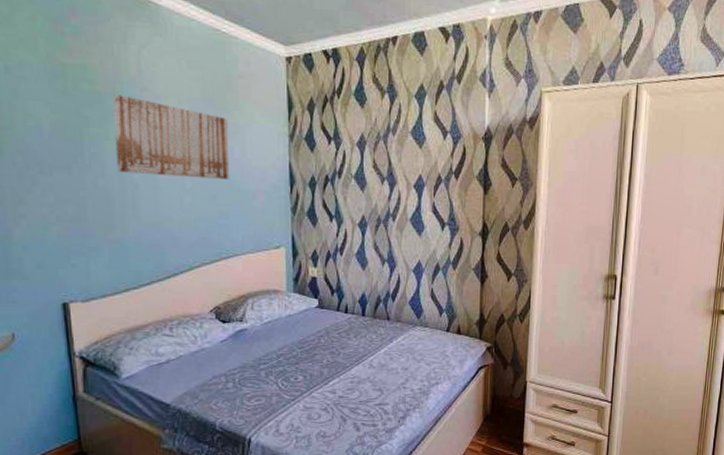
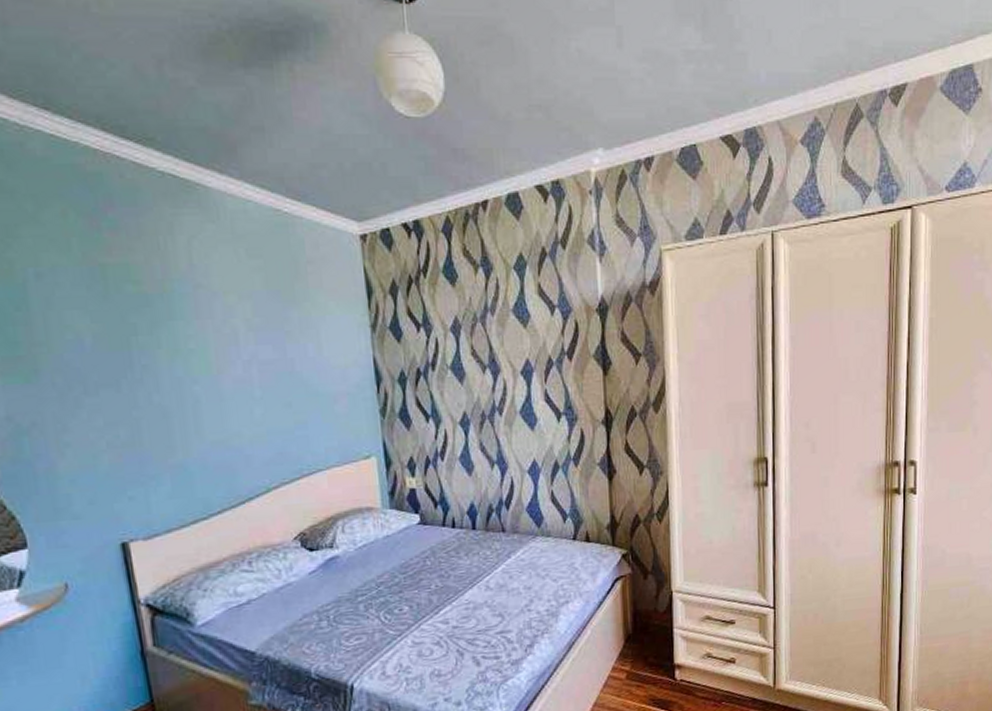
wall art: present [112,94,230,179] -> none [161,294,306,385]

